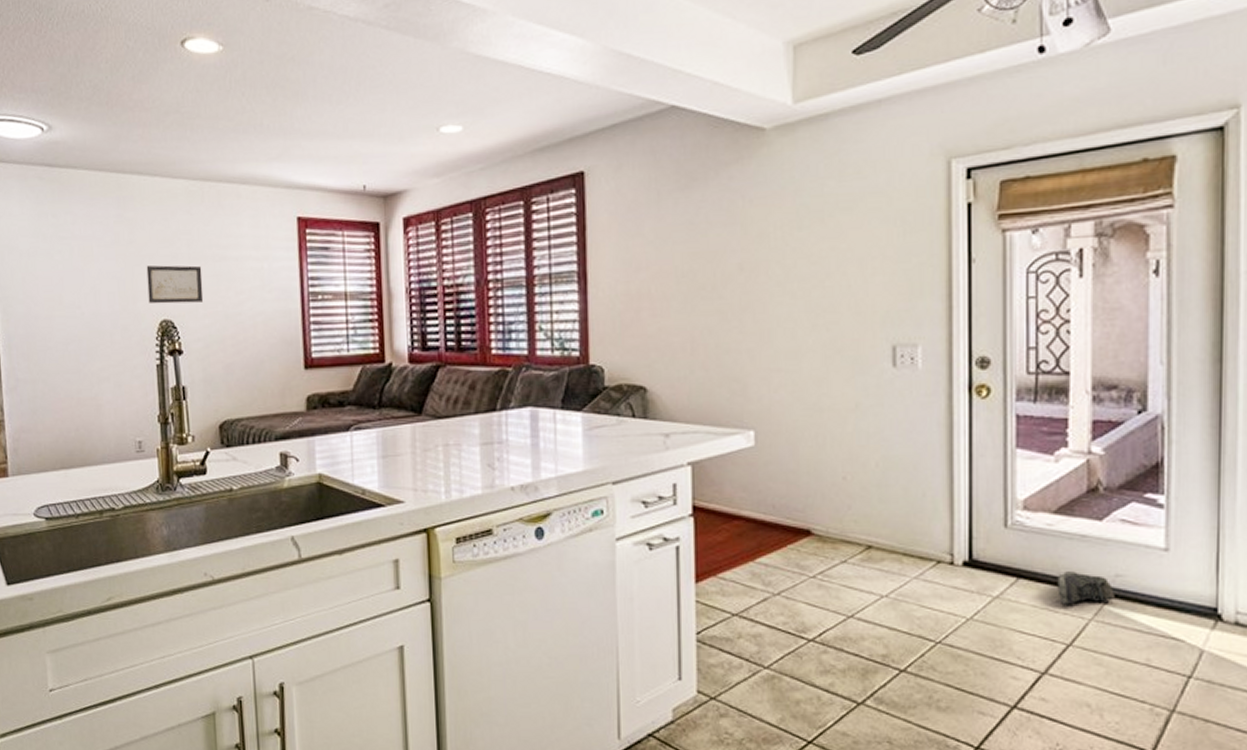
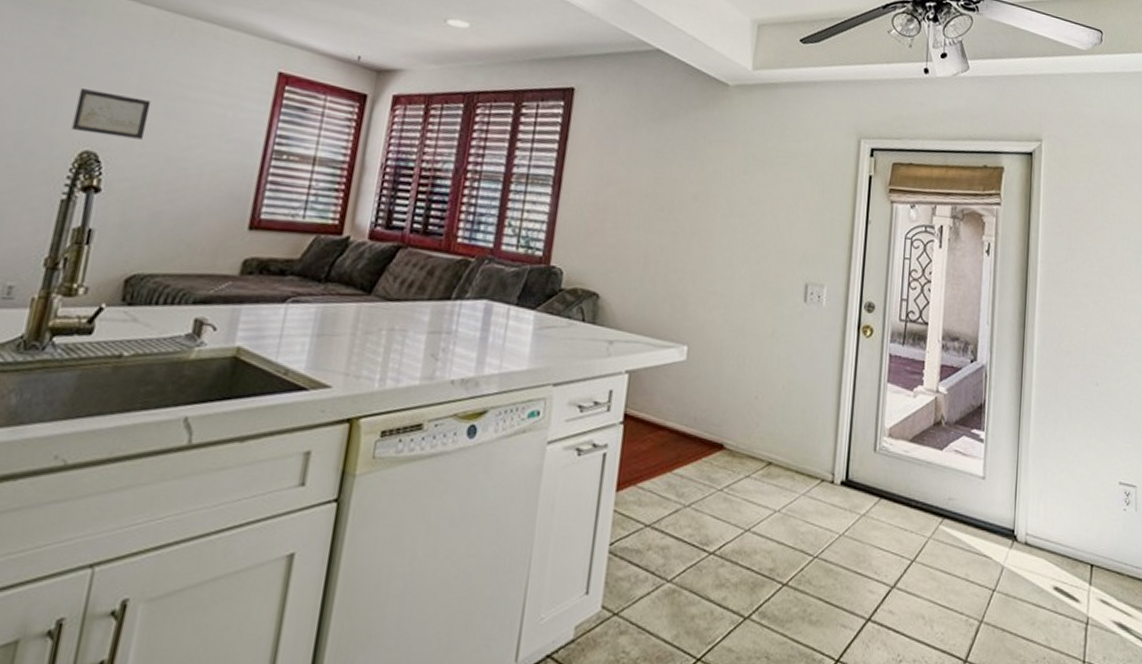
sneaker: present [1057,571,1114,605] -> none [908,494,947,524]

